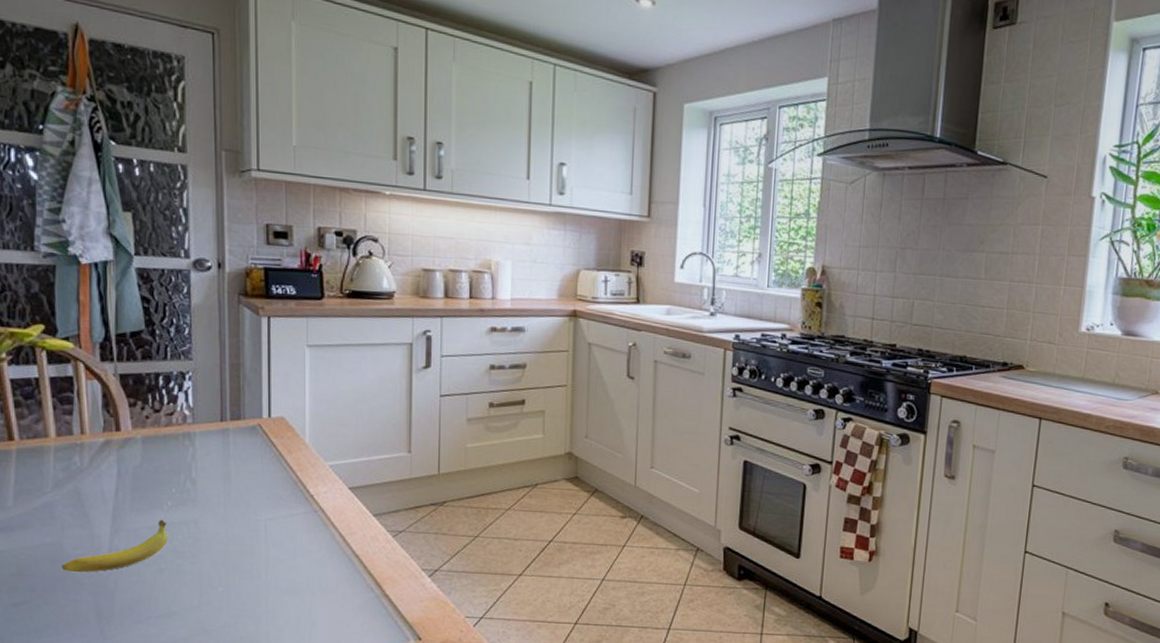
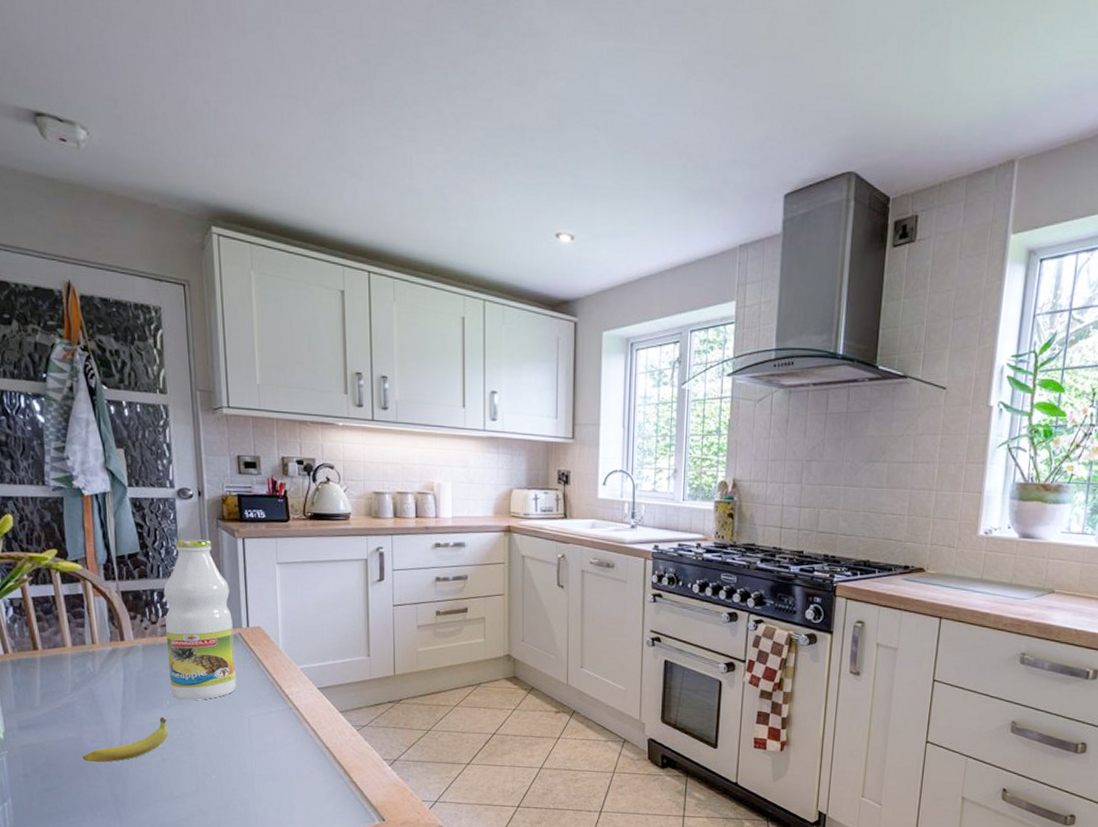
bottle: none [170,316,254,501] -> present [163,539,237,701]

